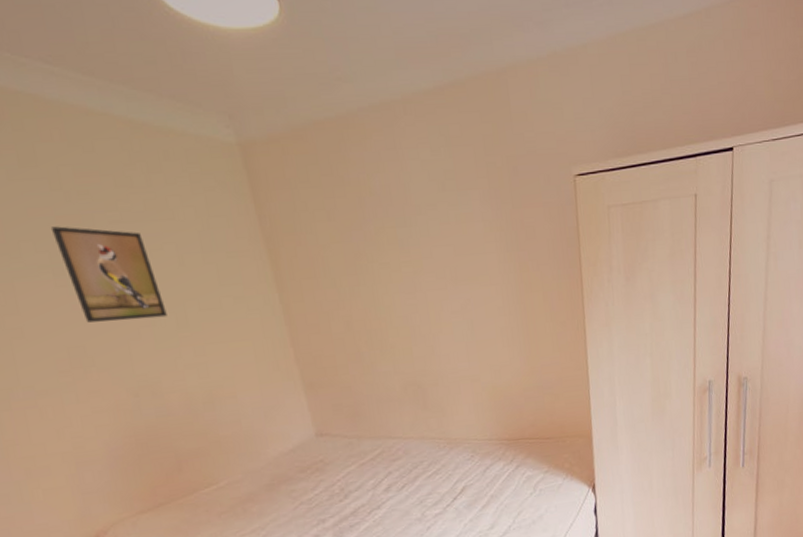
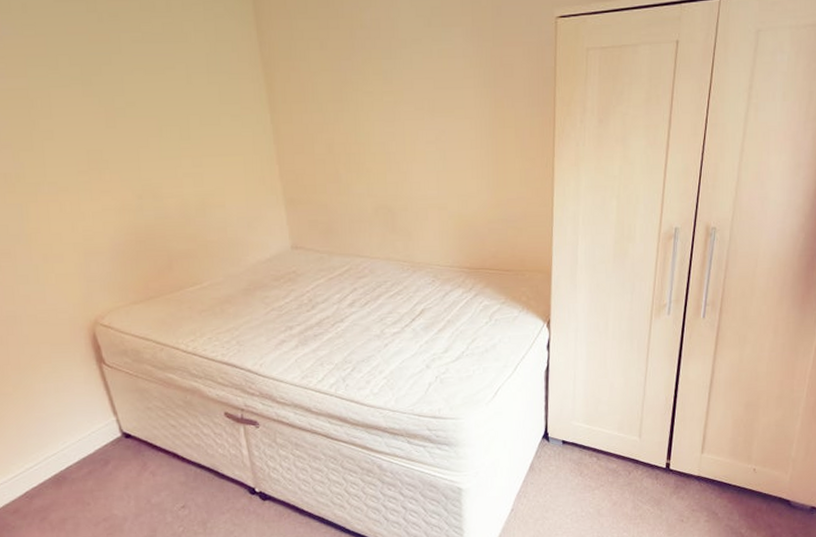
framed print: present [50,226,167,323] -> none [84,43,173,130]

